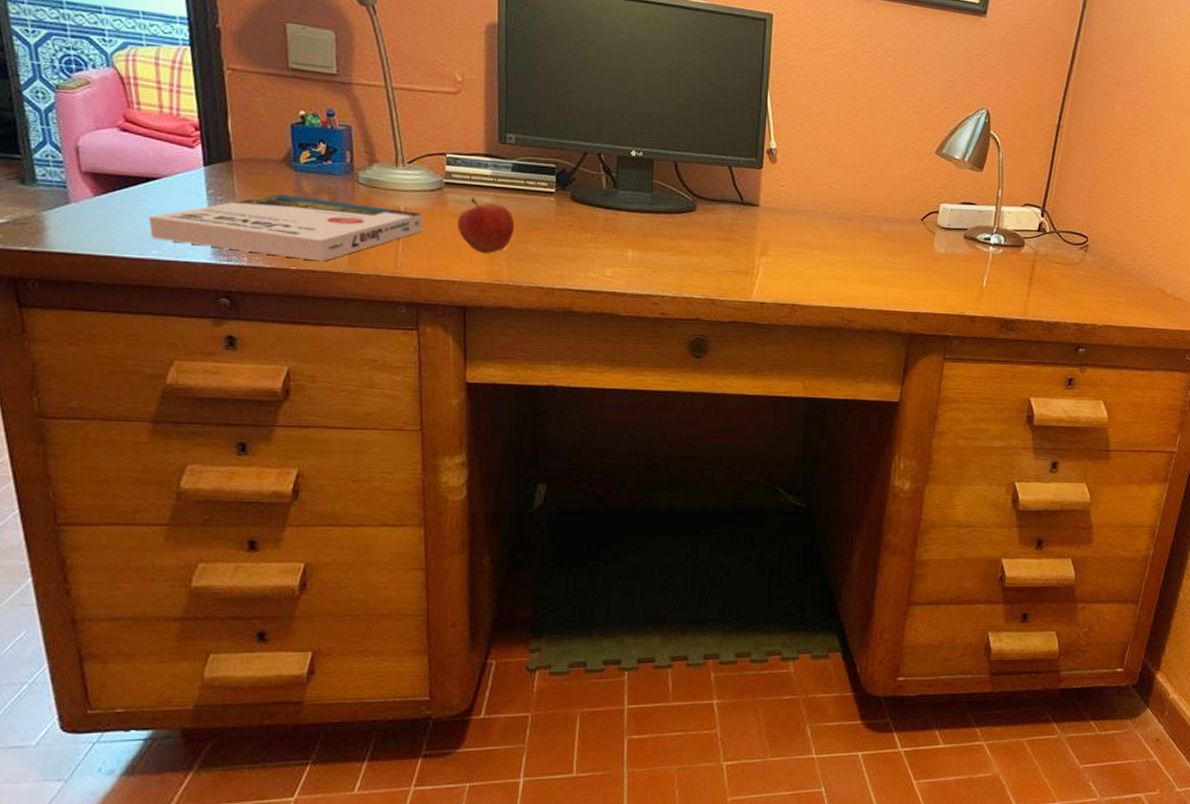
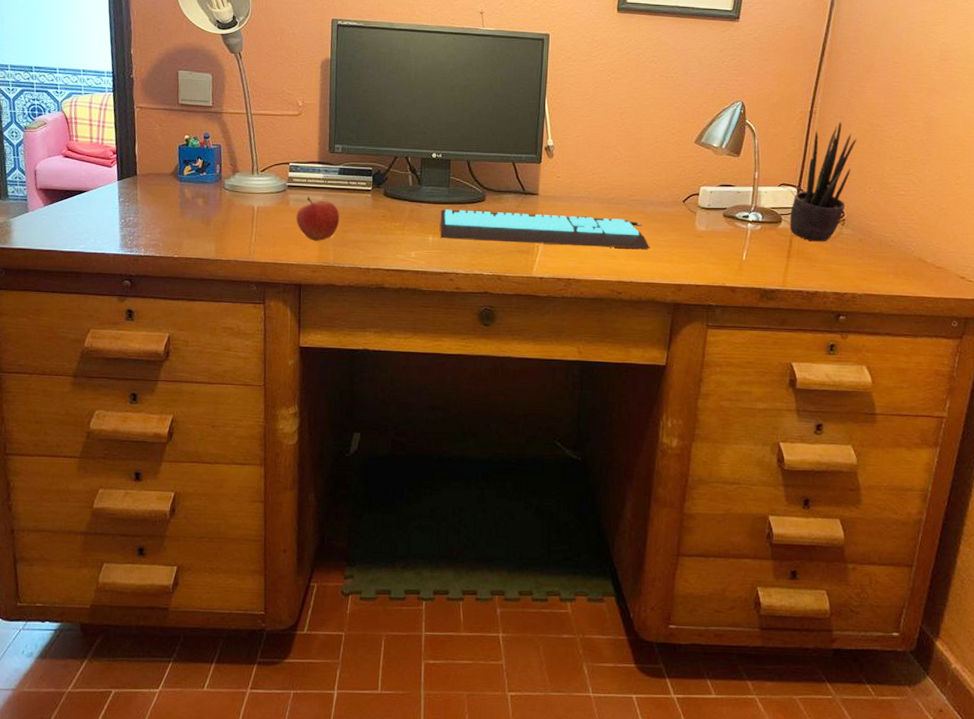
book: present [148,194,423,262] -> none [79,200,271,251]
computer keyboard: none [641,219,885,272] -> present [440,209,650,249]
potted plant: none [1032,138,1103,269] -> present [789,122,857,242]

